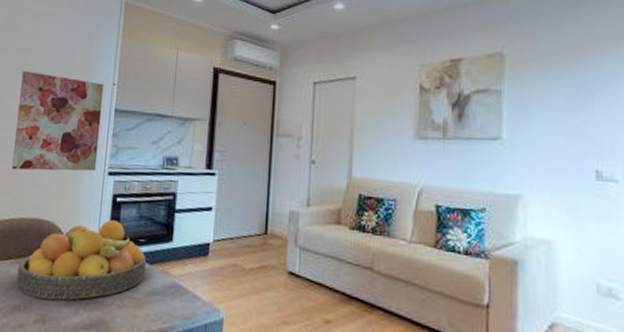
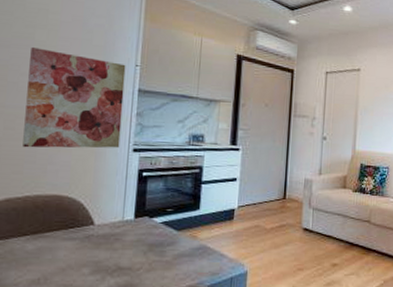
fruit bowl: present [16,220,147,301] -> none [34,193,175,270]

